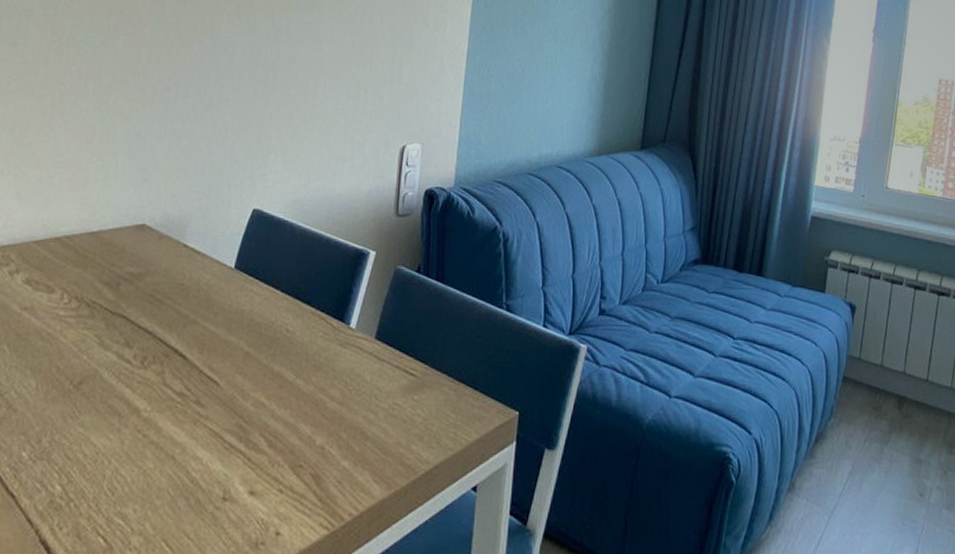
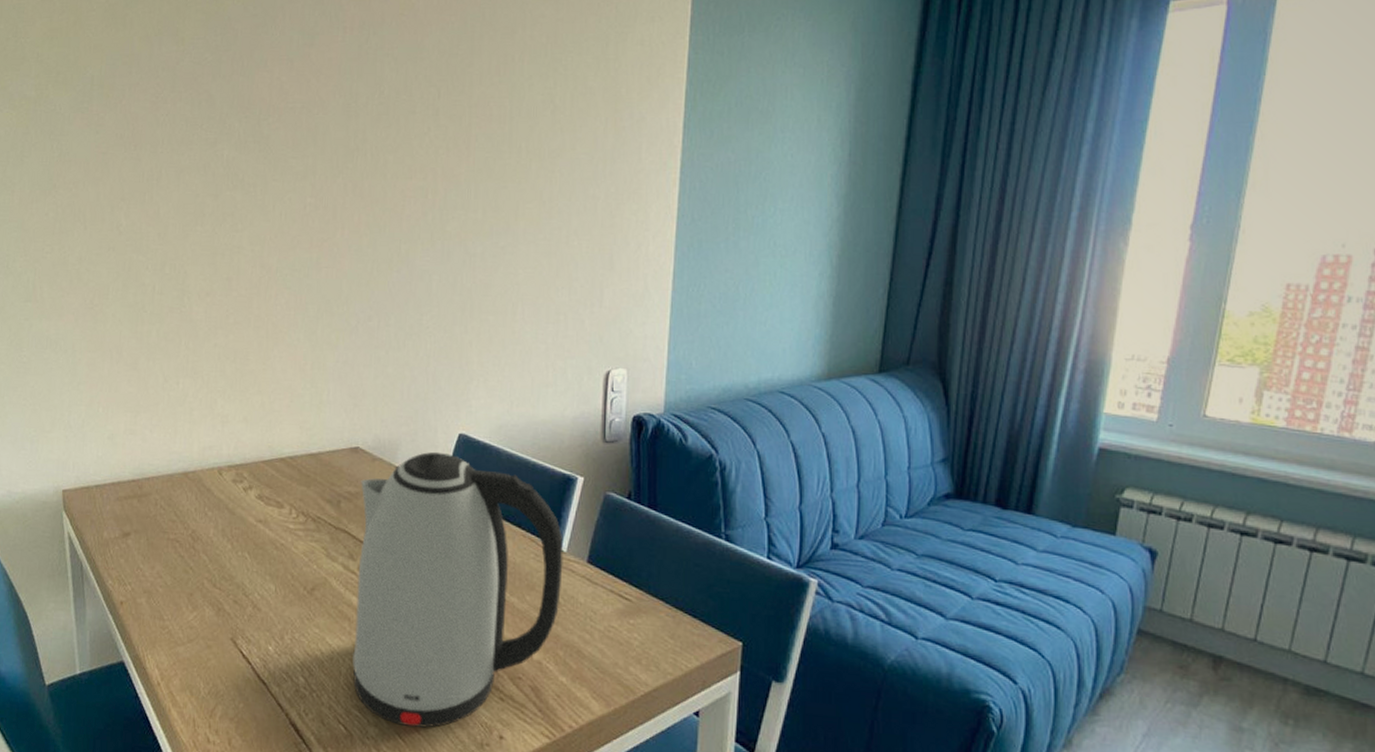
kettle: none [118,228,353,532] -> present [353,451,564,728]

